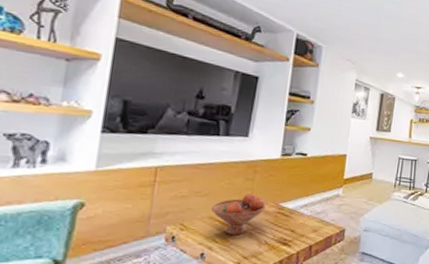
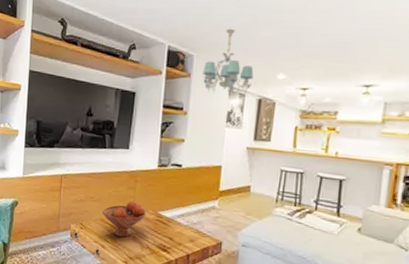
chandelier: none [331,26,378,88] -> present [203,28,254,95]

